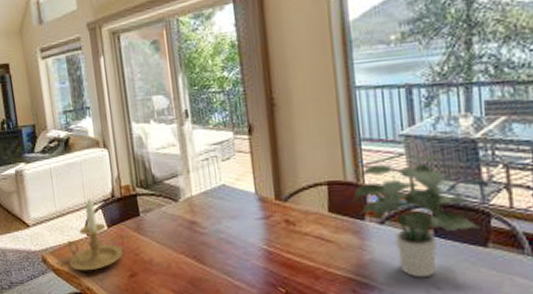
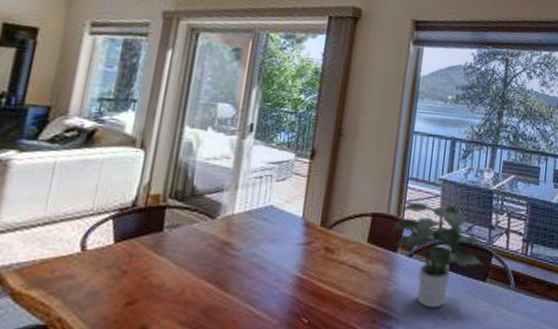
candle holder: present [67,199,124,271] -> none [40,205,128,297]

